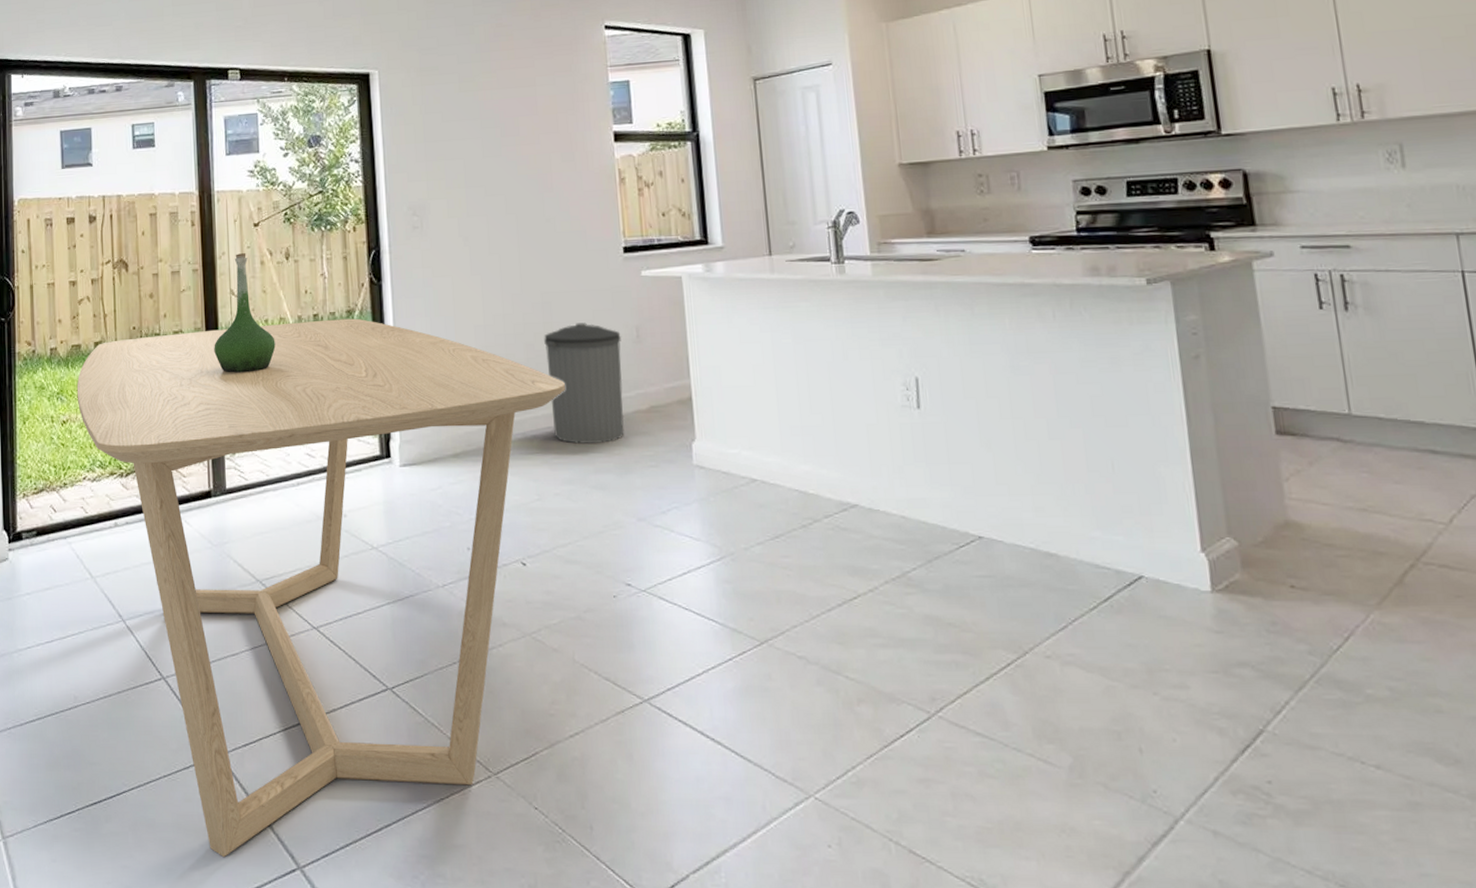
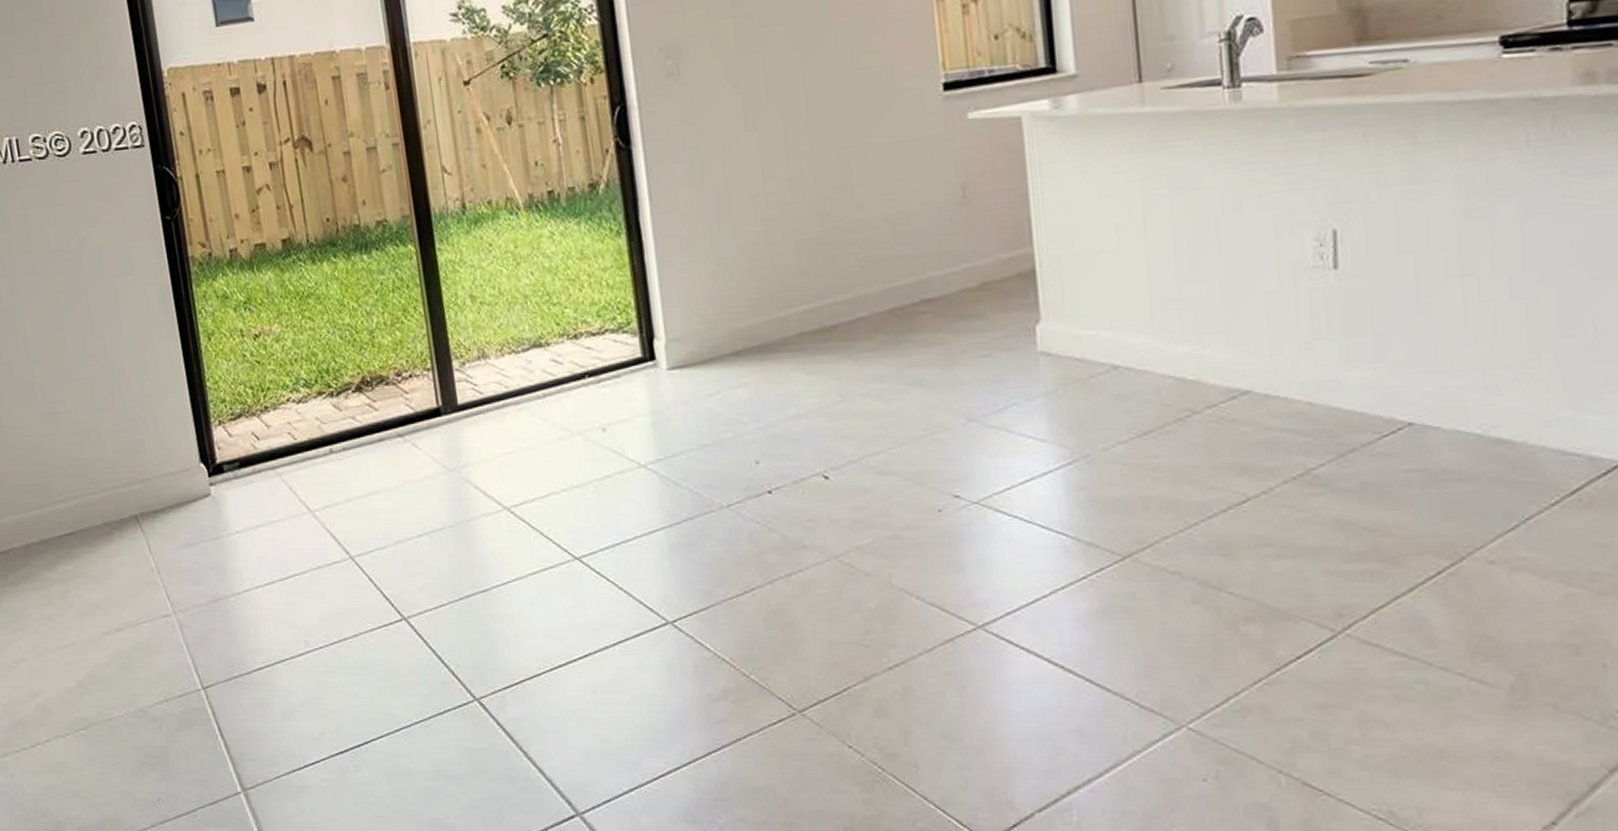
dining table: present [76,318,565,858] -> none [266,193,871,806]
vase: present [214,253,276,373] -> none [427,119,504,268]
trash can: present [544,322,625,445] -> none [842,182,949,334]

